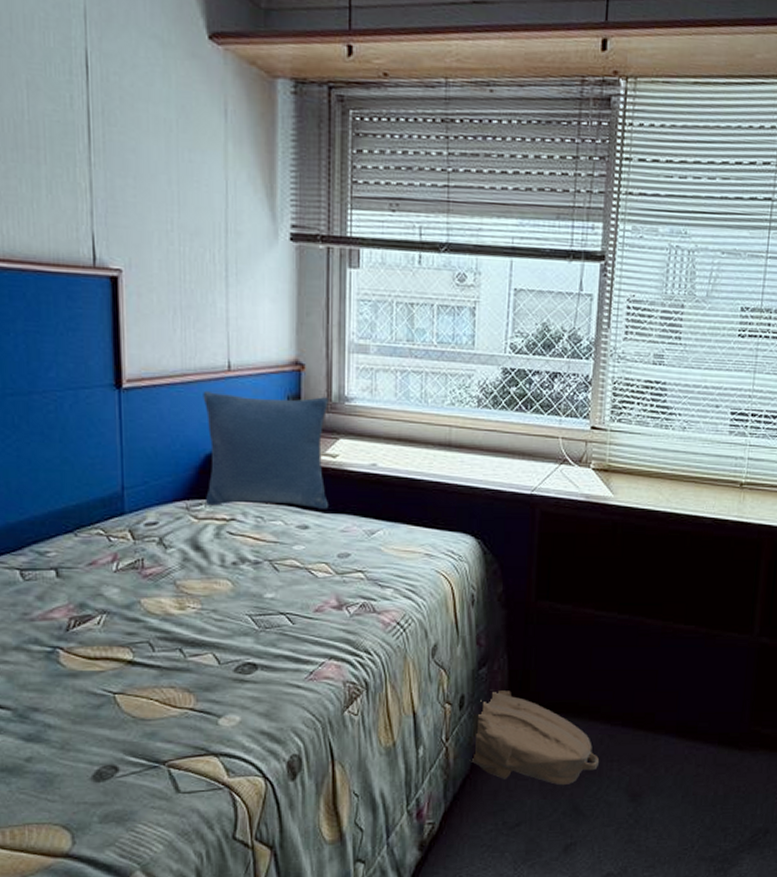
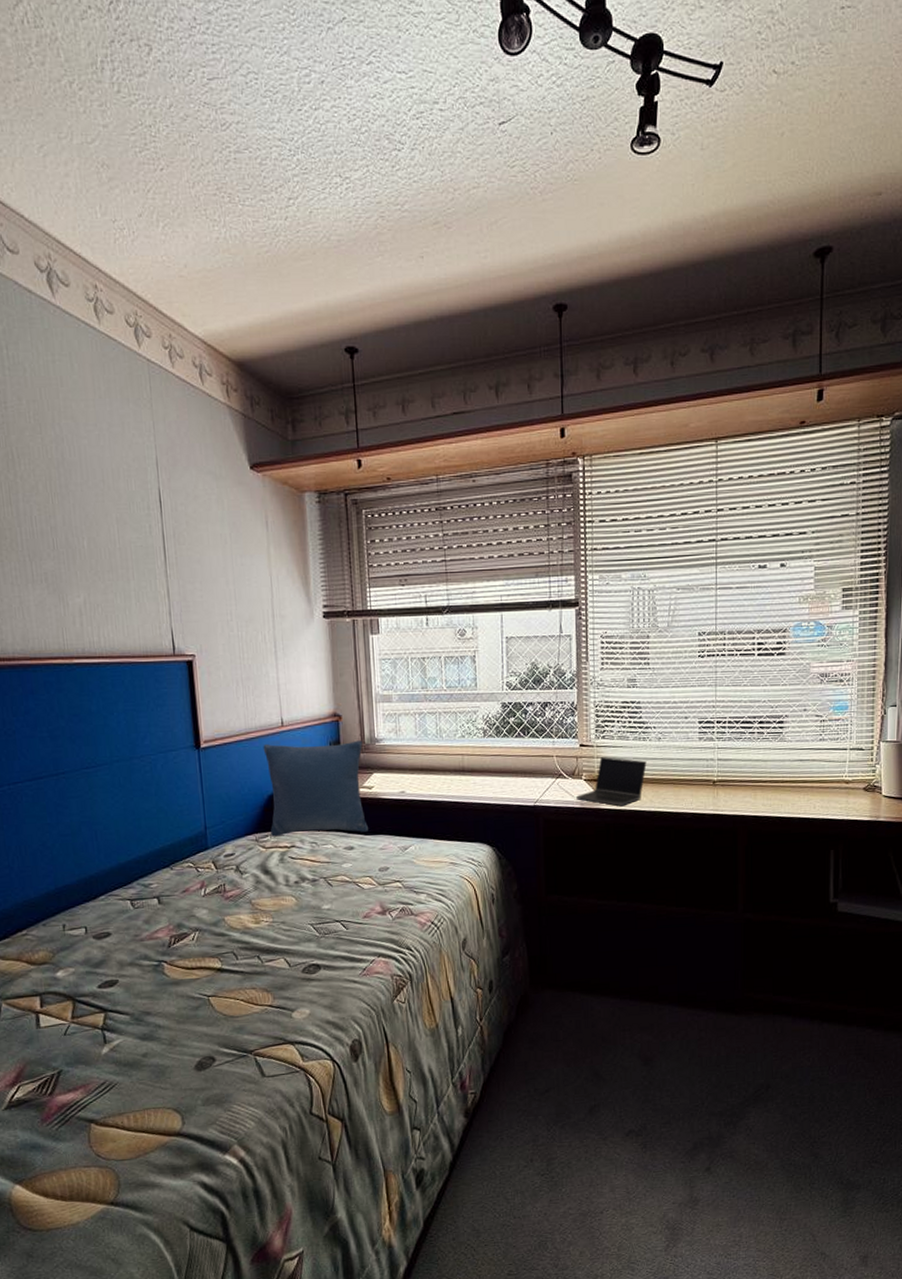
backpack: present [469,691,599,785] -> none [501,974,612,1054]
laptop computer: none [580,444,667,504] -> present [575,757,647,807]

